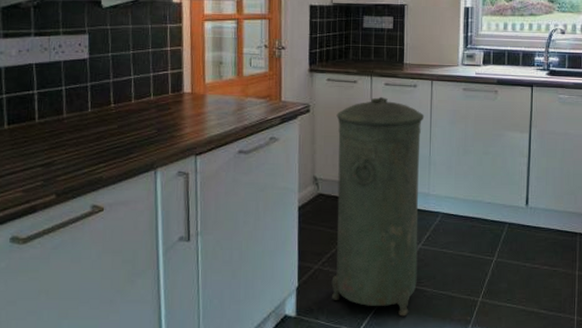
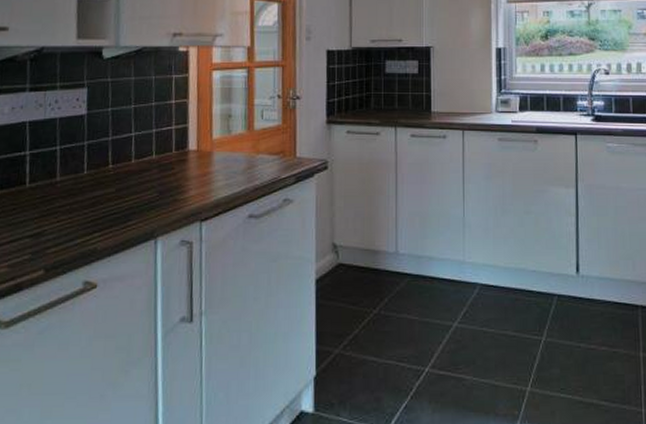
trash can: present [331,96,425,317] -> none [354,149,456,412]

